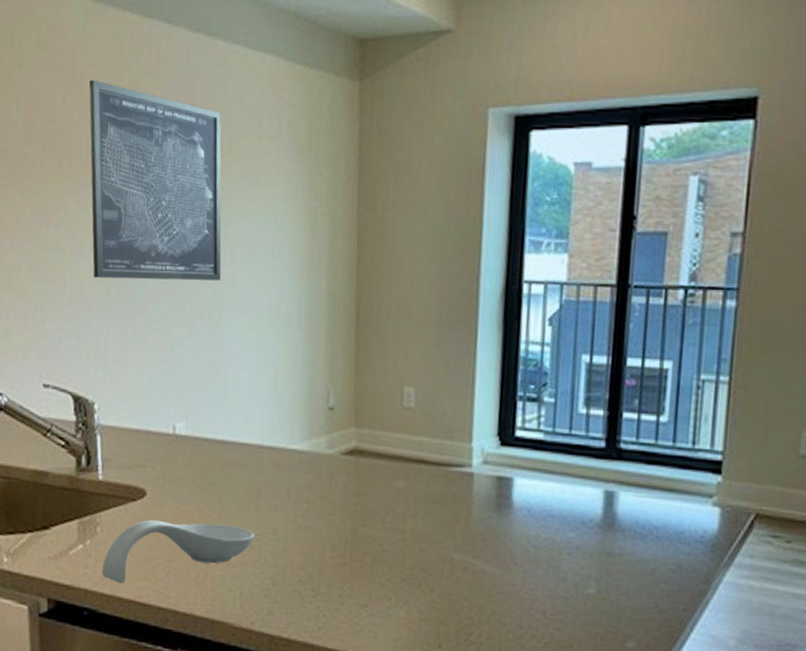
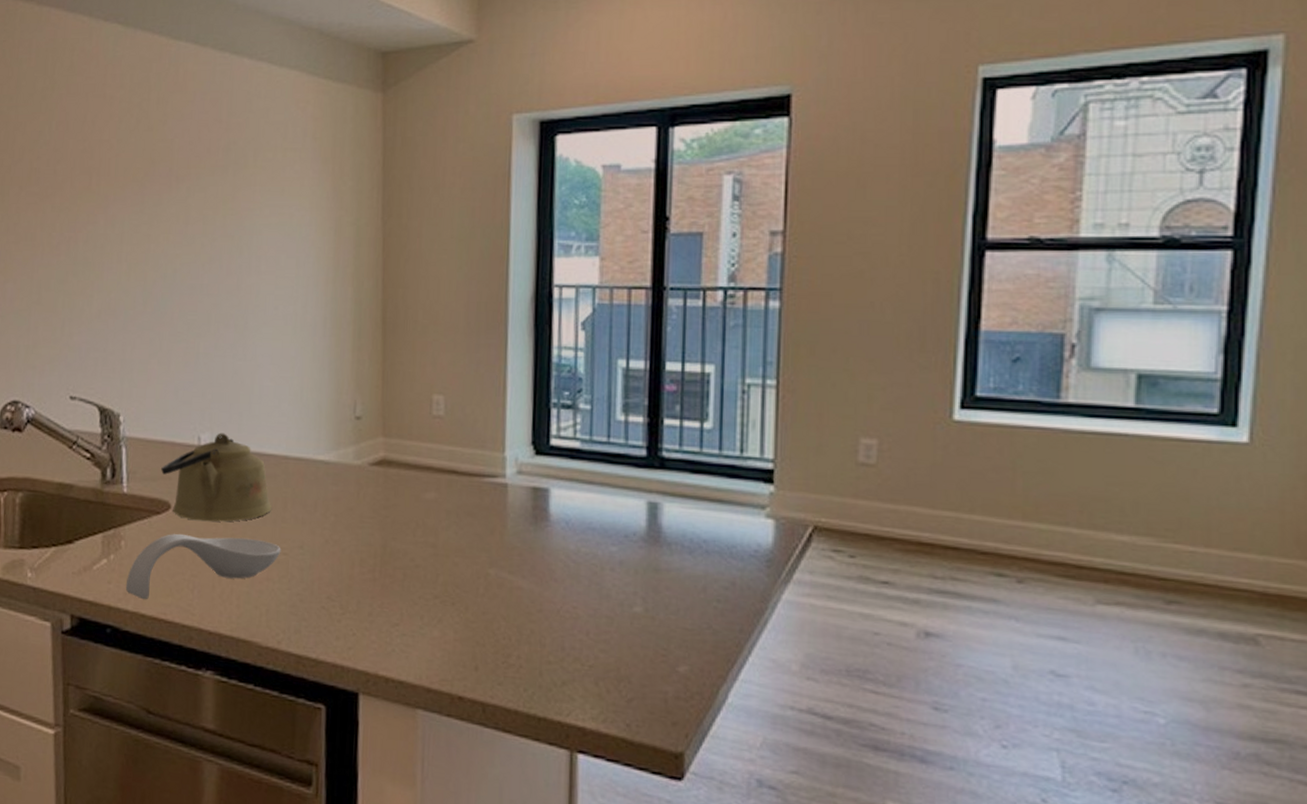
wall art: present [89,79,222,281] -> none [118,99,247,291]
kettle: none [135,422,246,509] -> present [160,432,271,522]

